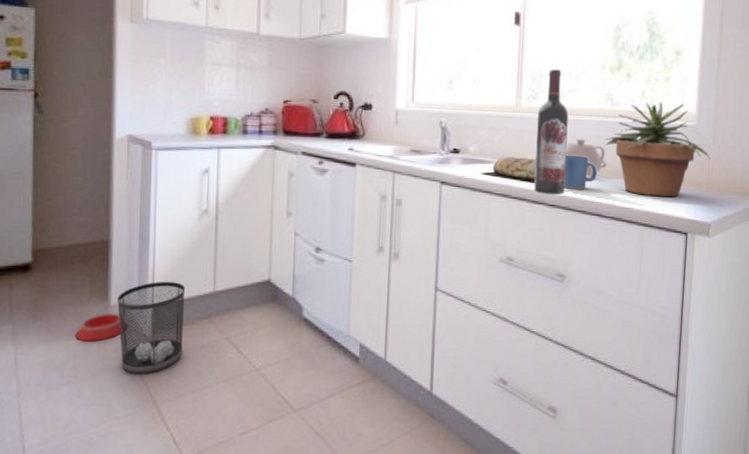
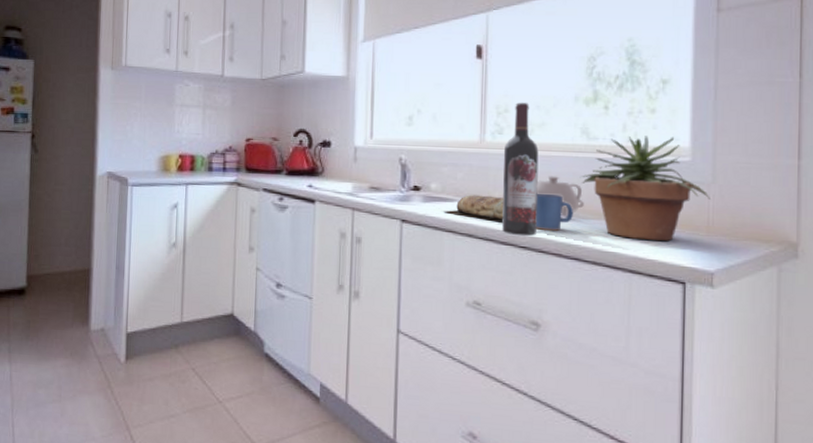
pet bowl: present [75,313,127,342] -> none [60,337,104,365]
waste bin: present [116,281,186,374] -> none [95,309,156,398]

